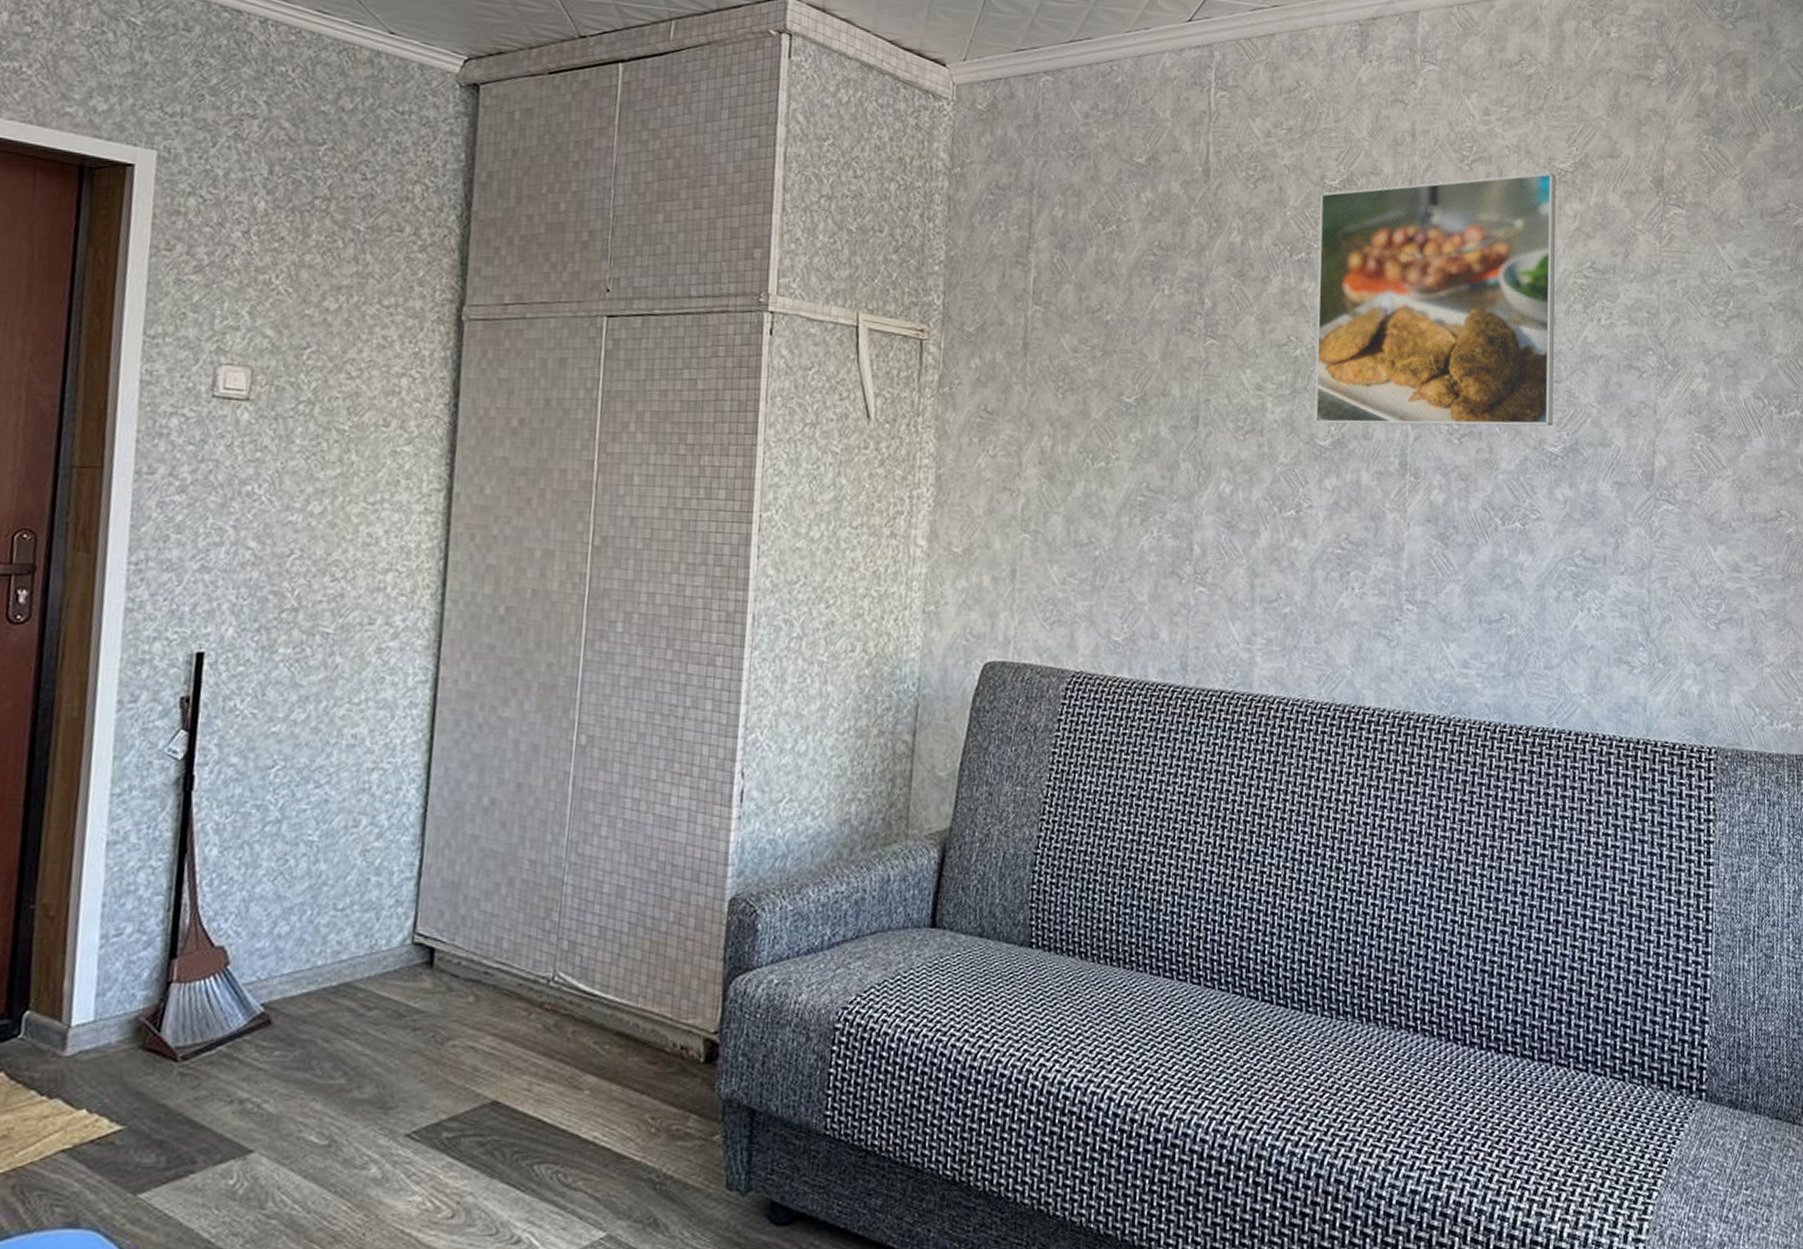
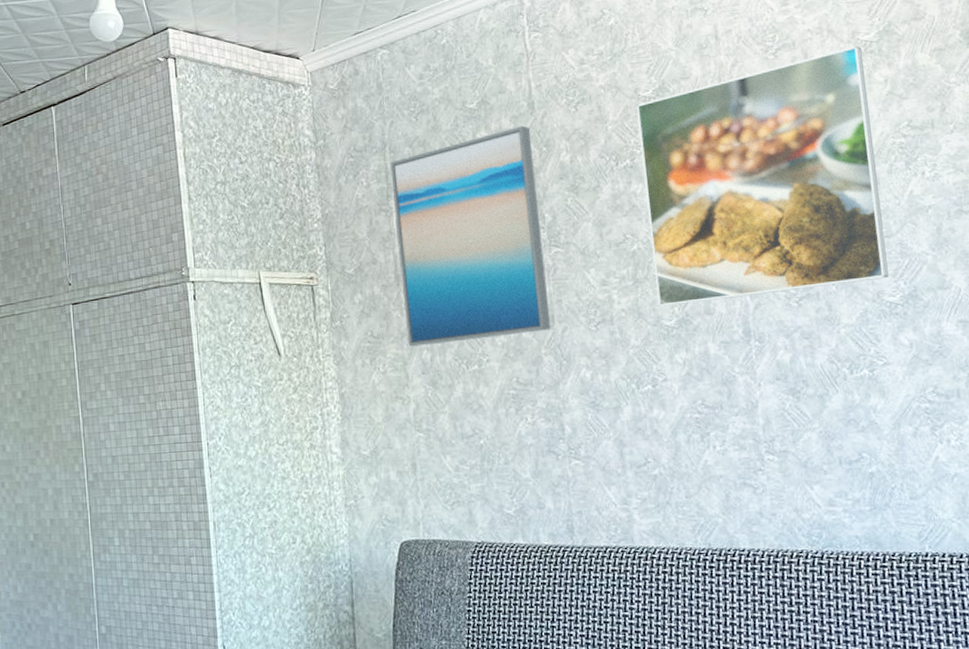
wall art: none [1027,193,1202,433] -> present [390,125,551,347]

